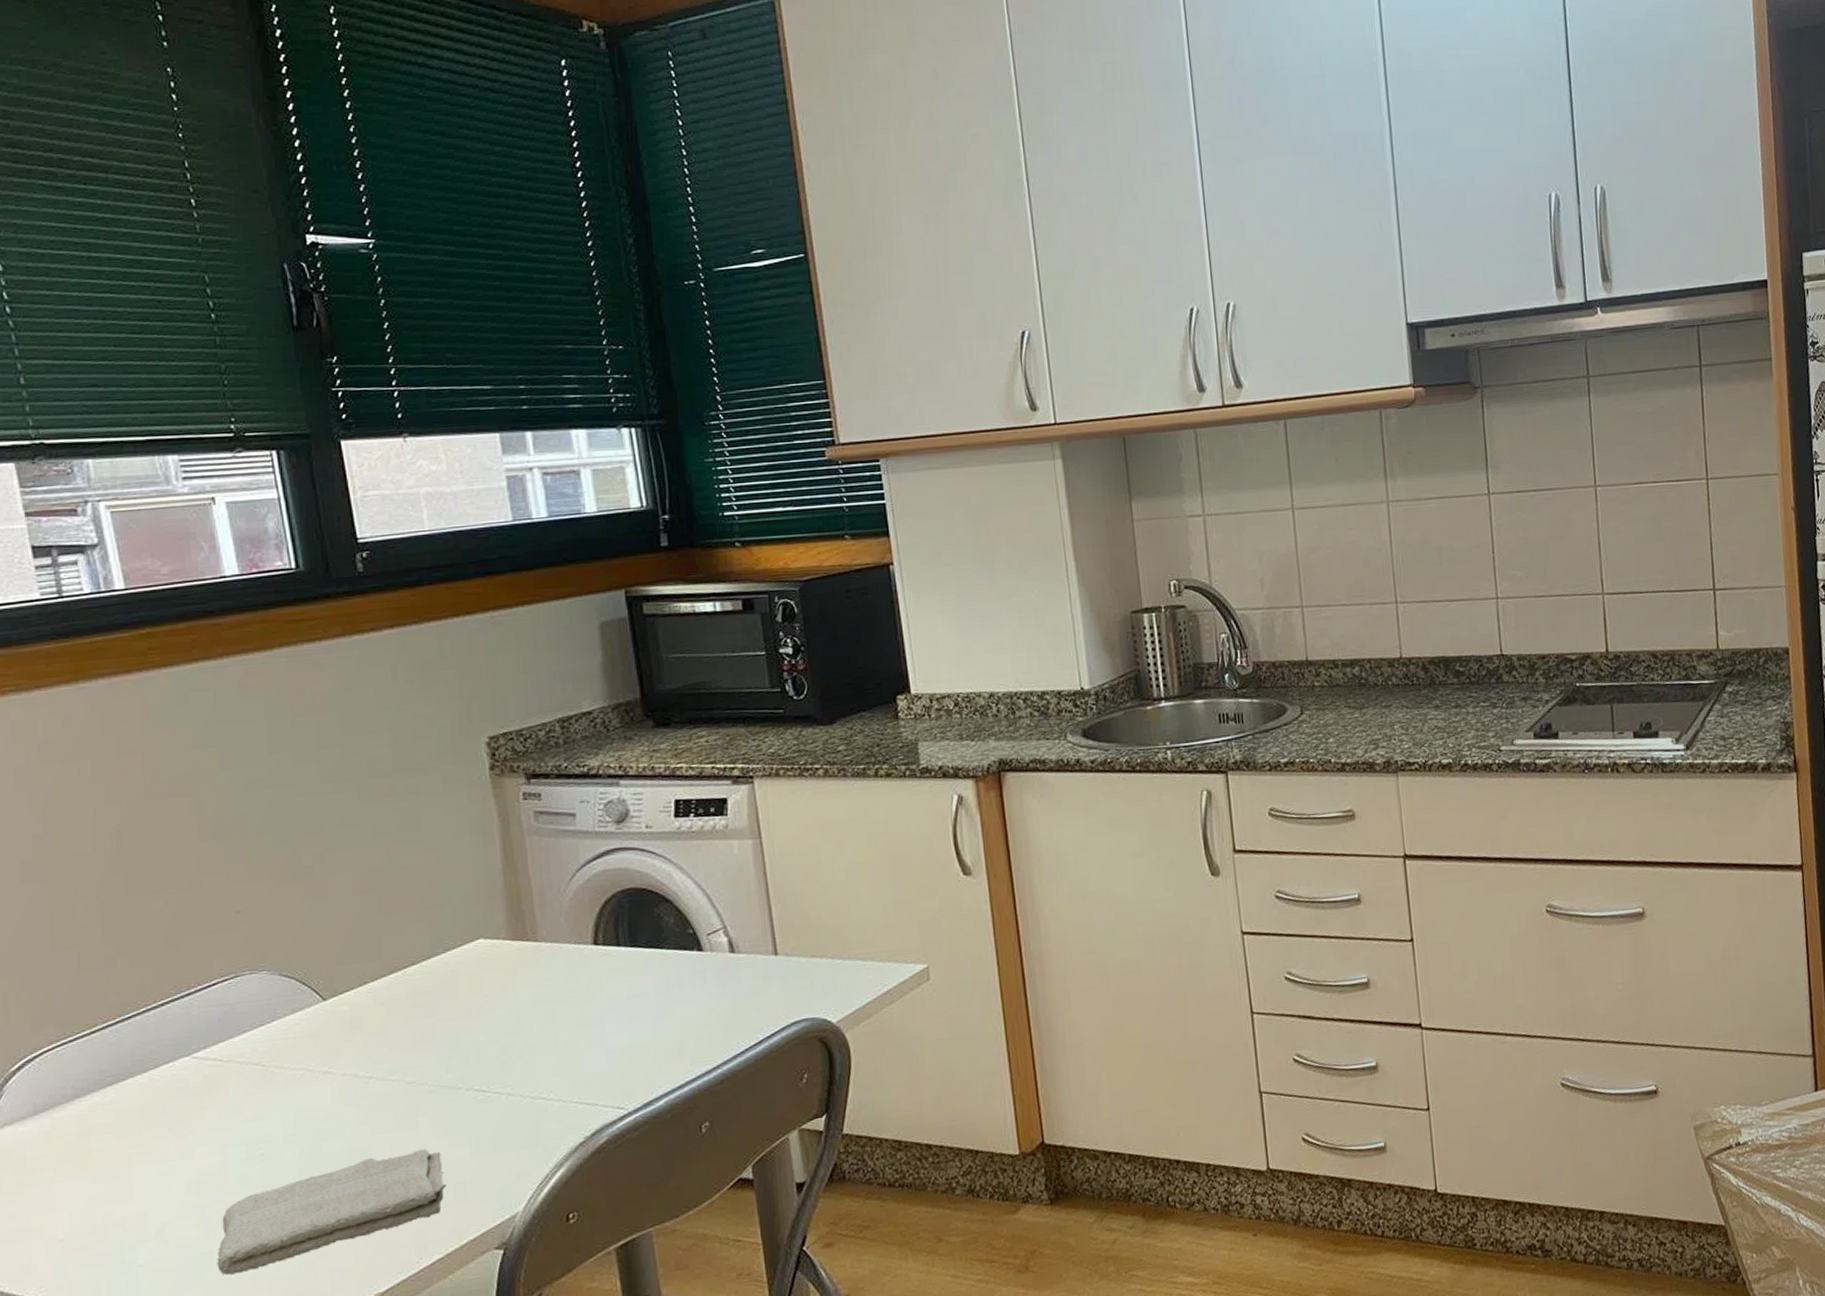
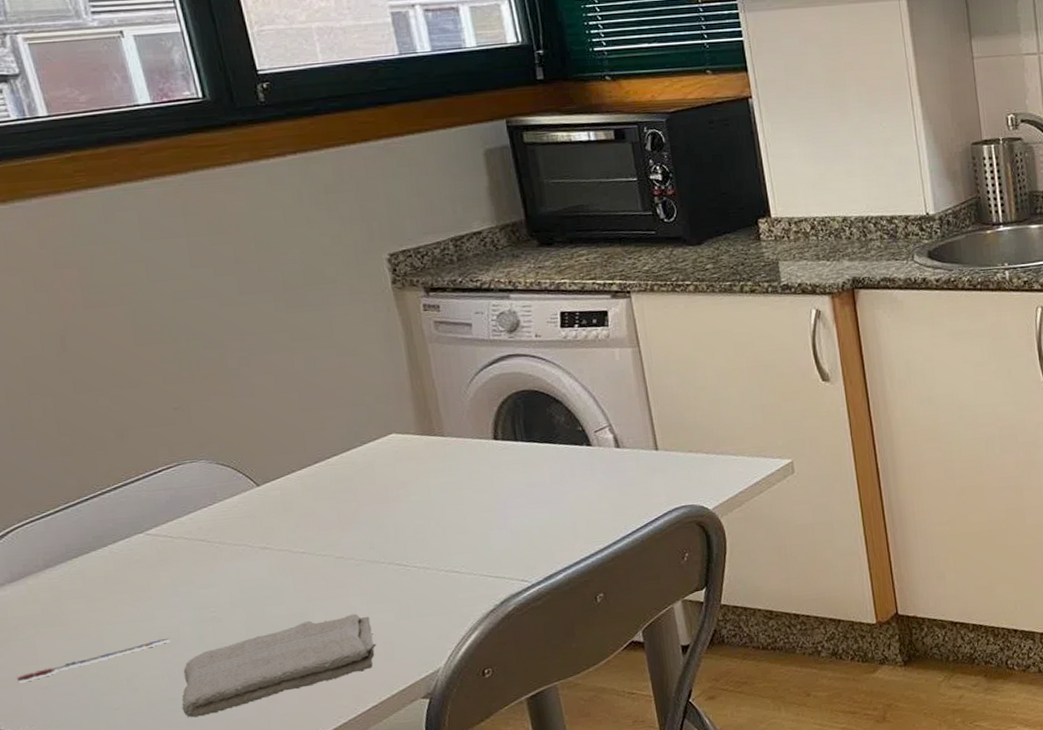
pen: none [29,1180,208,1234] -> present [17,639,169,682]

